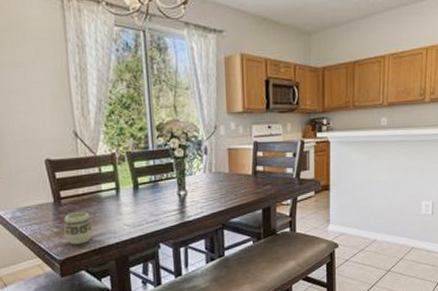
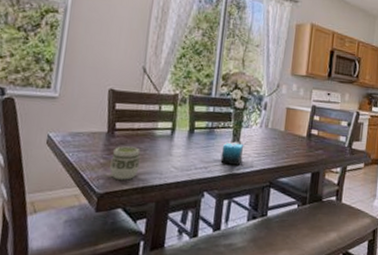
candle: none [169,191,192,214] -> present [220,142,244,165]

